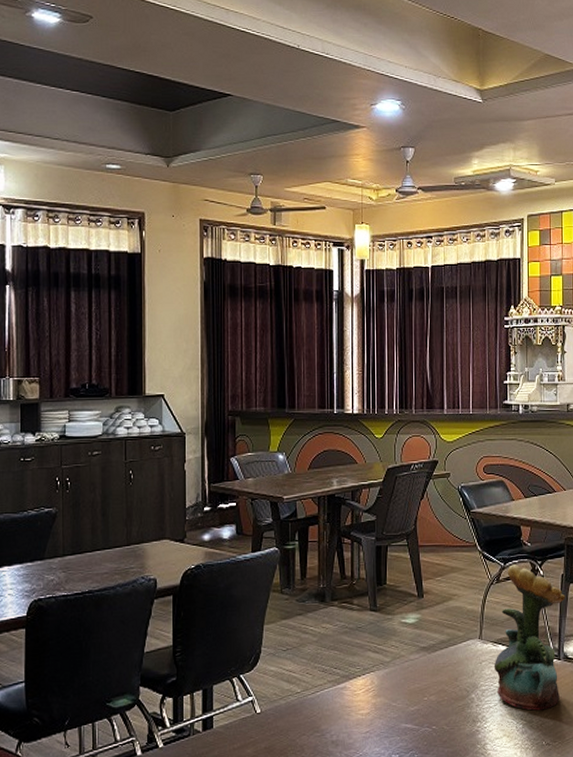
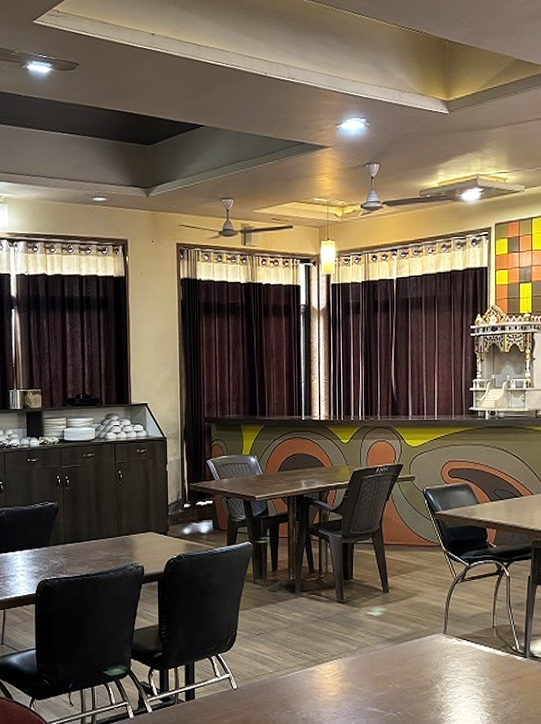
potted flower: present [493,564,566,711] -> none [458,565,532,704]

